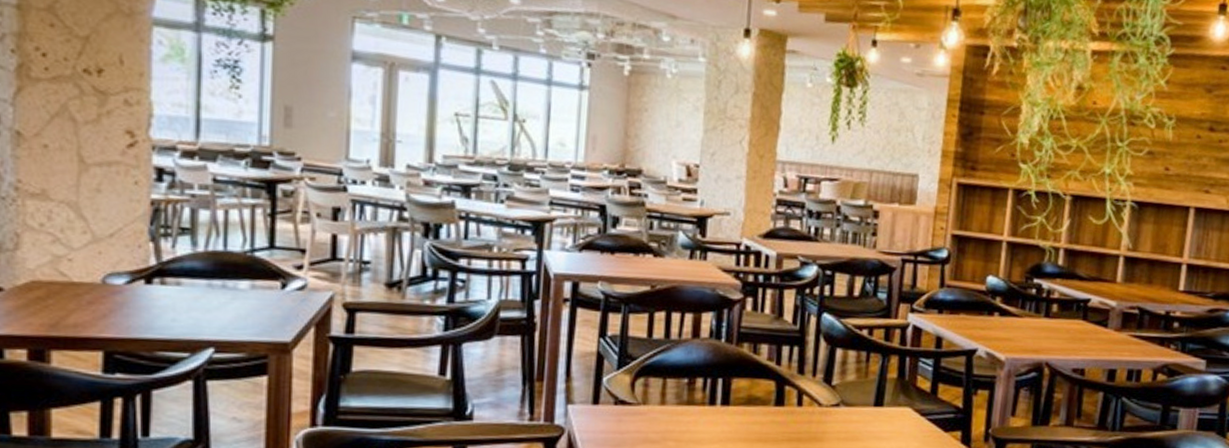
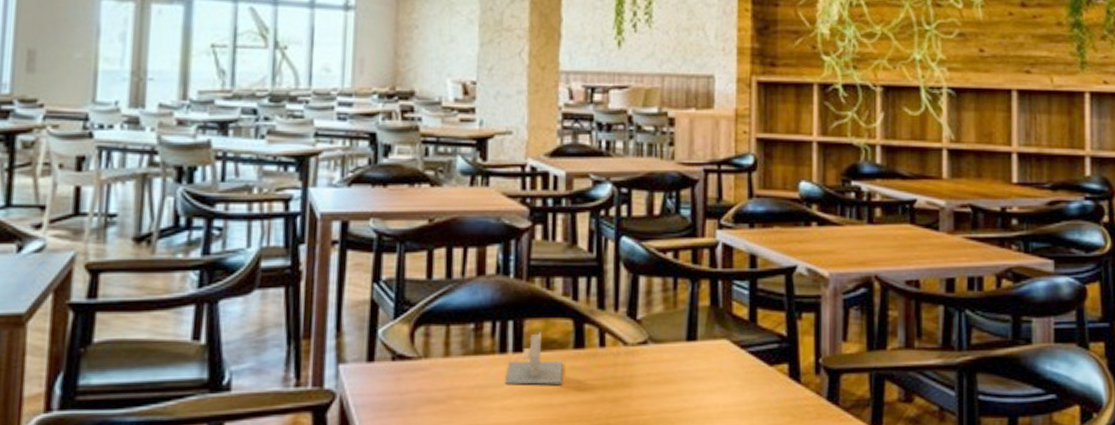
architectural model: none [713,389,764,435] -> present [505,331,562,385]

